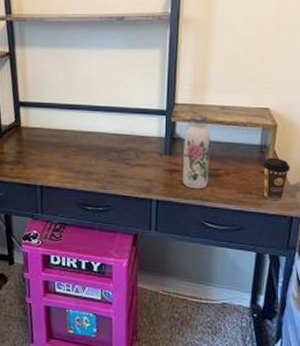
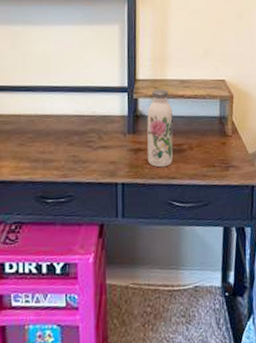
coffee cup: present [262,157,290,200] -> none [223,128,248,171]

